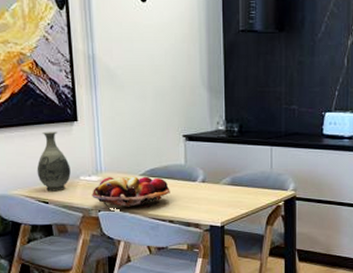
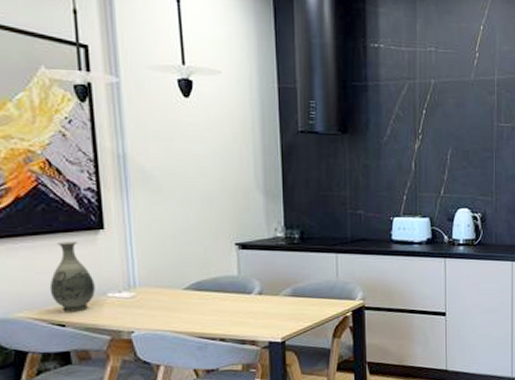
fruit basket: present [92,176,170,209] -> none [122,290,221,328]

